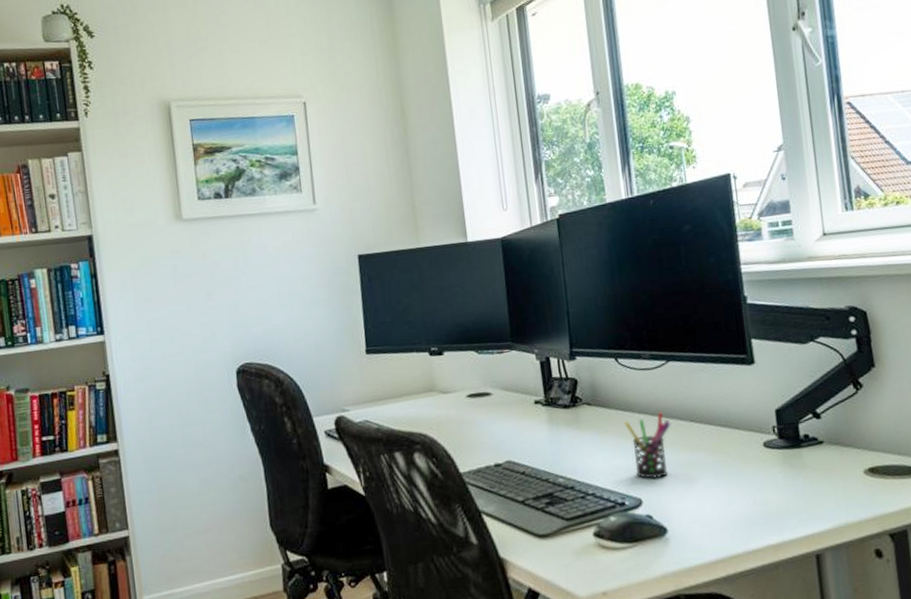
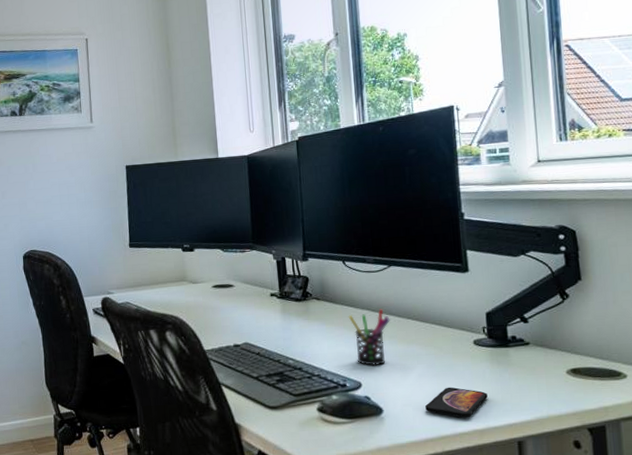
smartphone: none [714,497,781,532] -> present [425,387,488,418]

